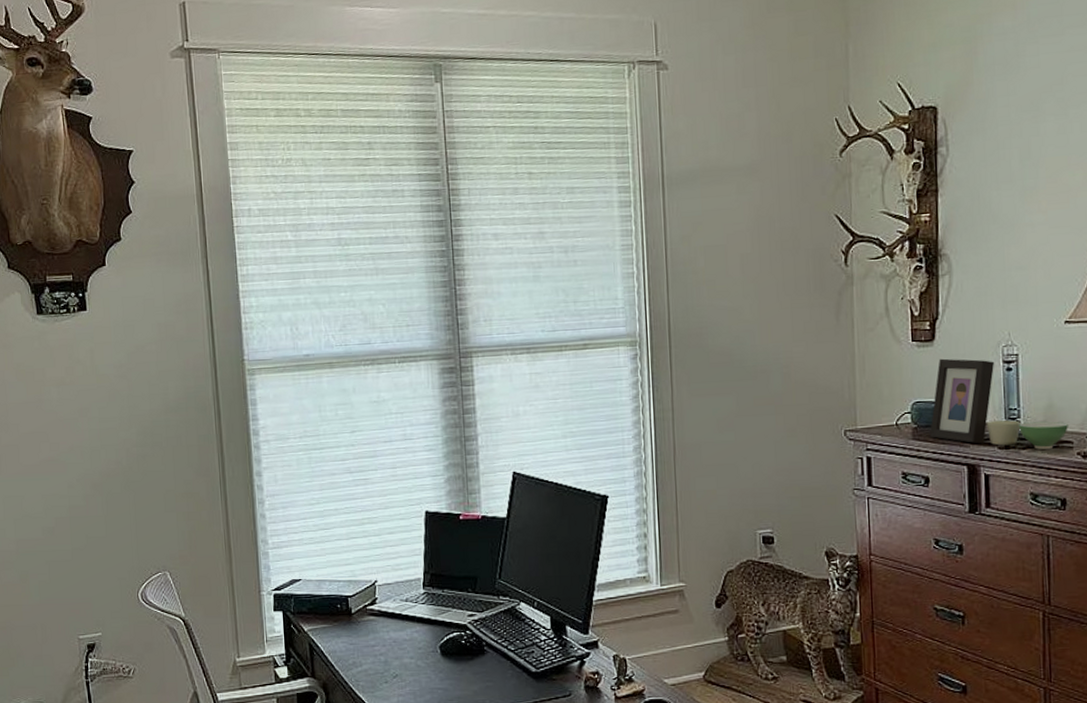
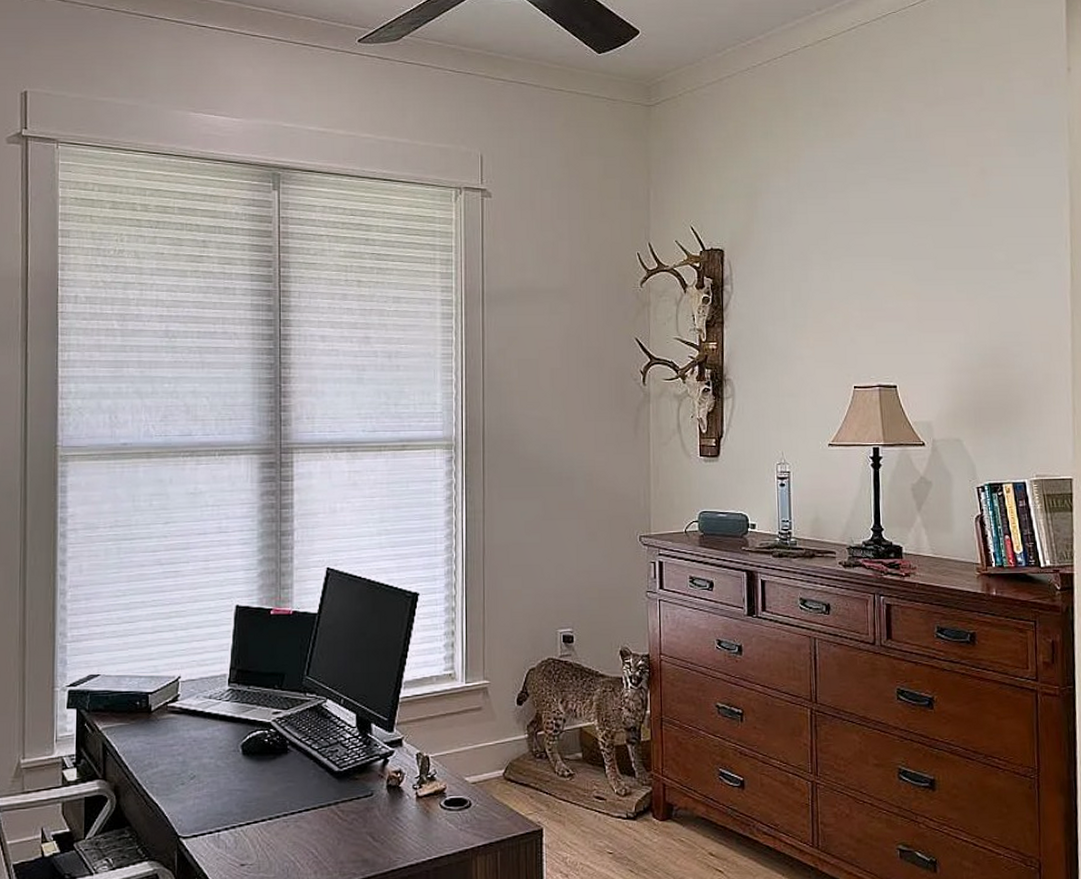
picture frame: present [930,358,995,444] -> none [714,473,771,552]
candle: present [986,420,1021,446] -> none [762,530,792,554]
bowl: present [1018,421,1068,450] -> none [789,533,832,558]

